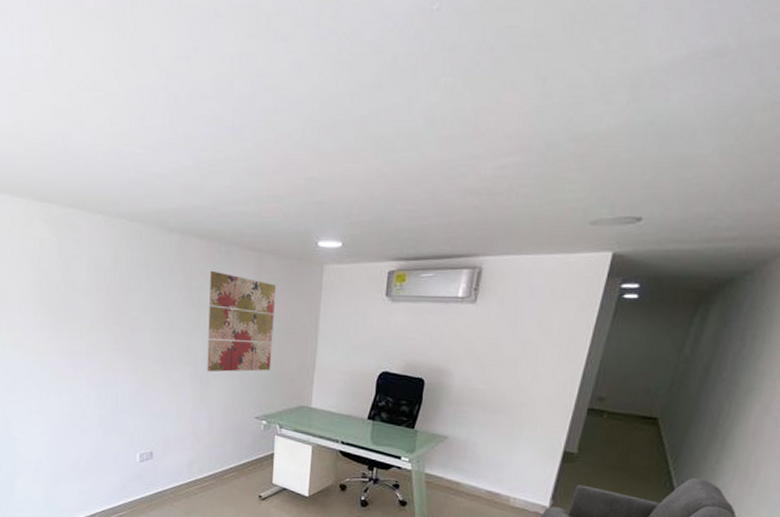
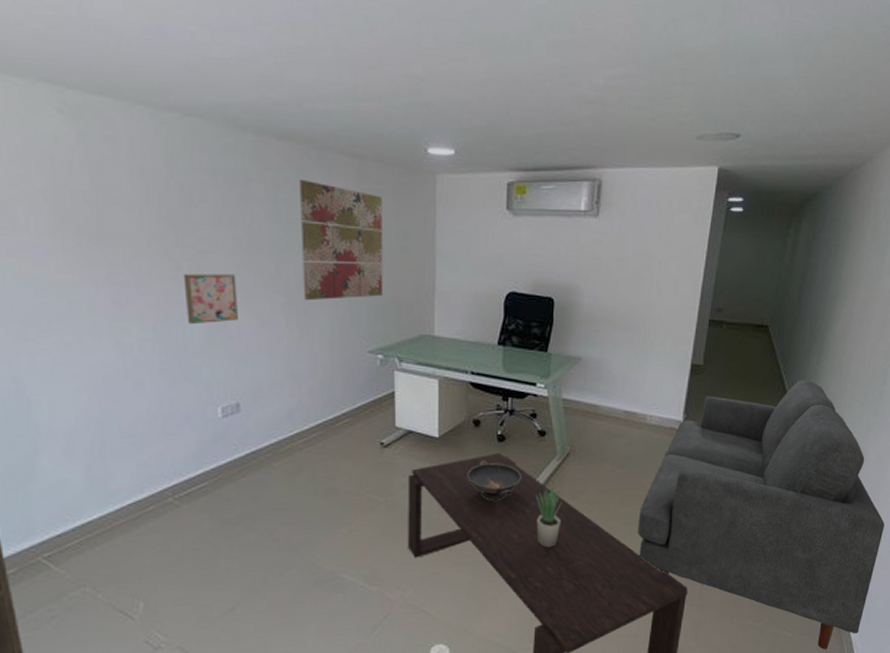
wall art: none [119,346,157,387] -> present [183,274,238,325]

